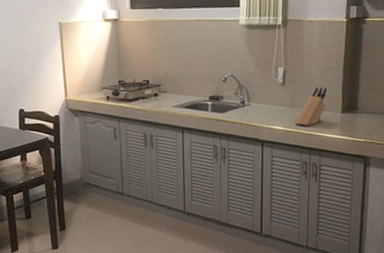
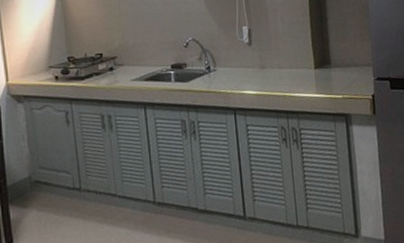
knife block: present [294,87,328,126] -> none [266,43,297,88]

